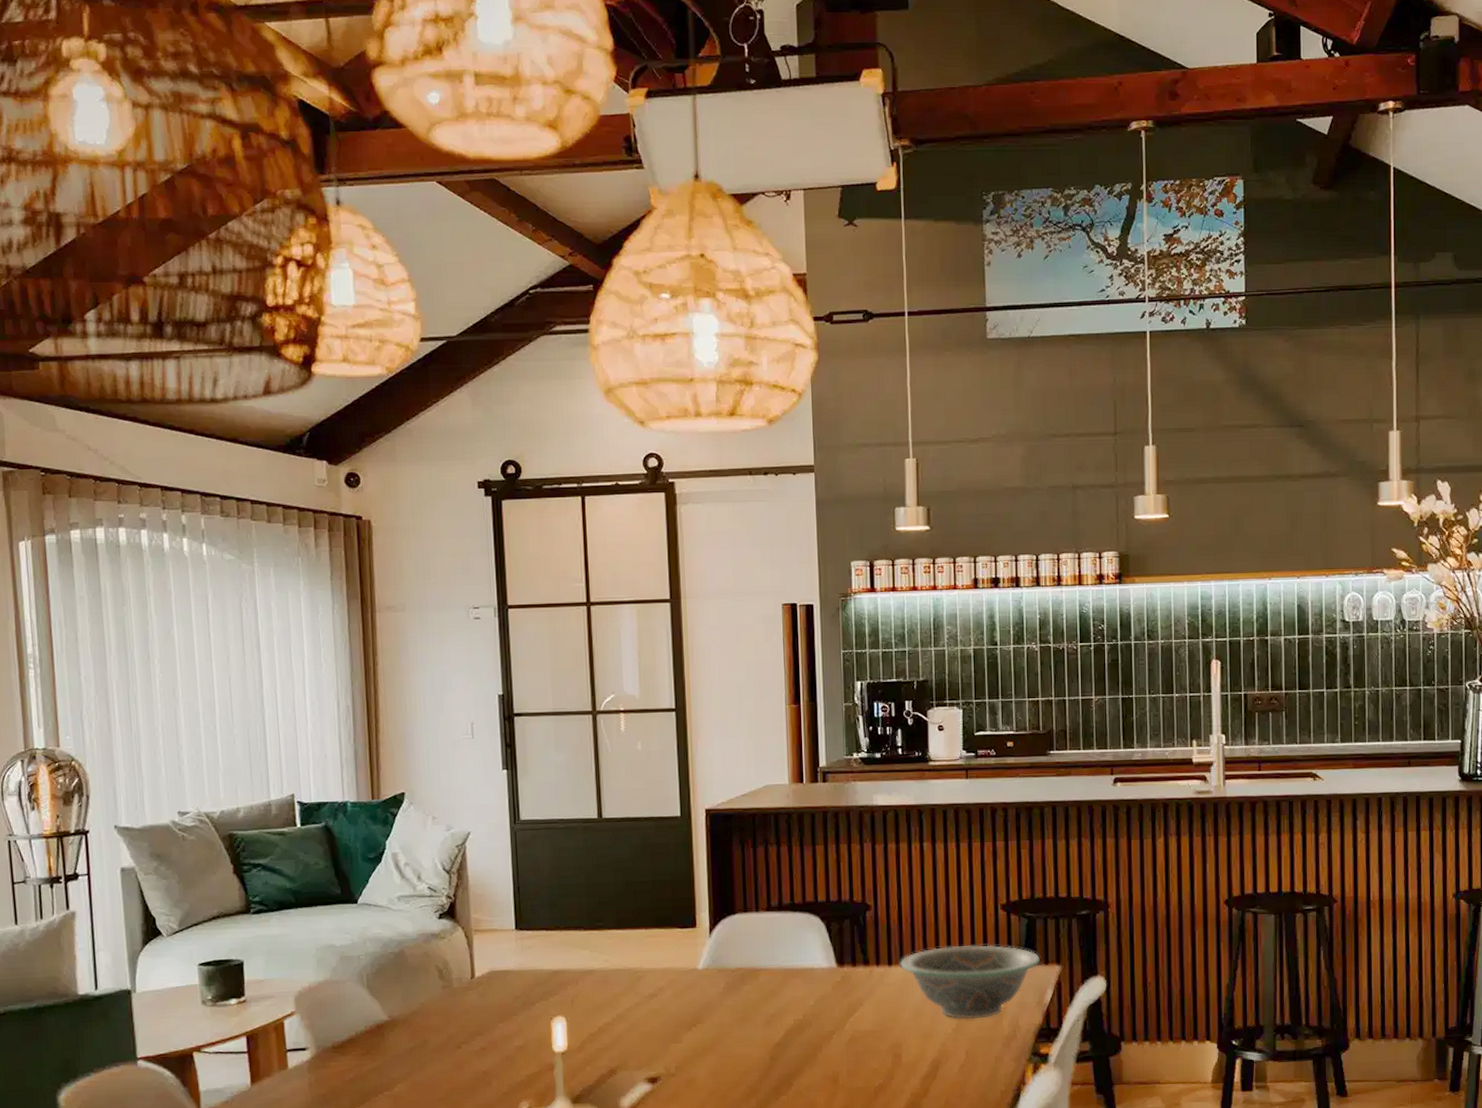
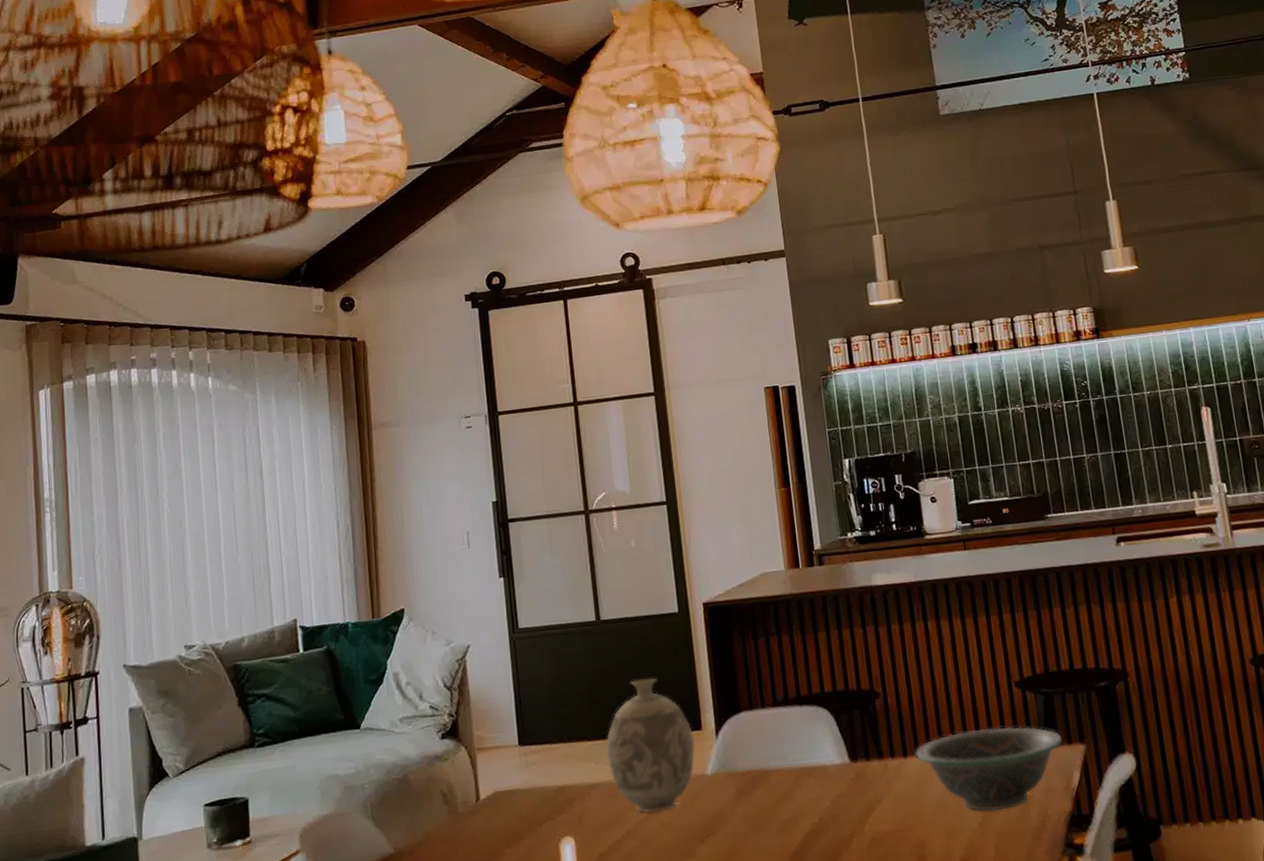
decorative vase: none [601,876,689,999] -> present [606,678,695,813]

